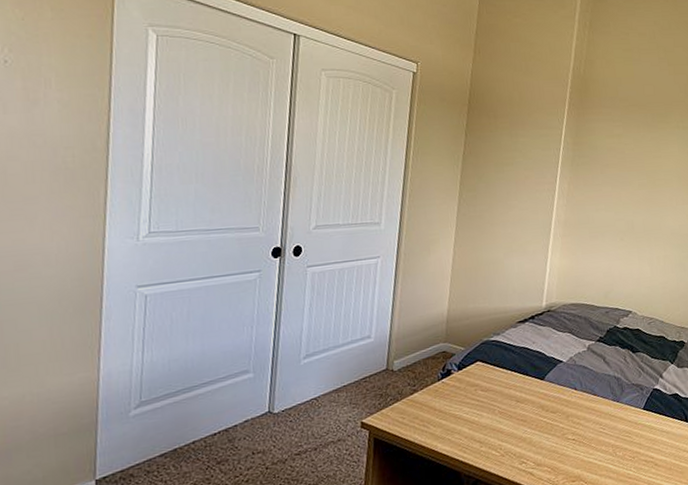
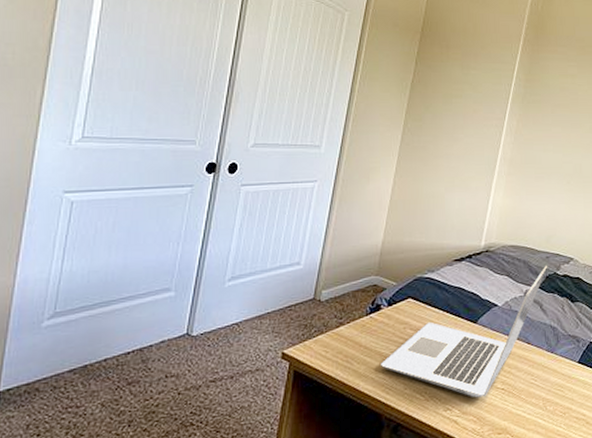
laptop: none [456,319,608,450] -> present [381,265,548,398]

